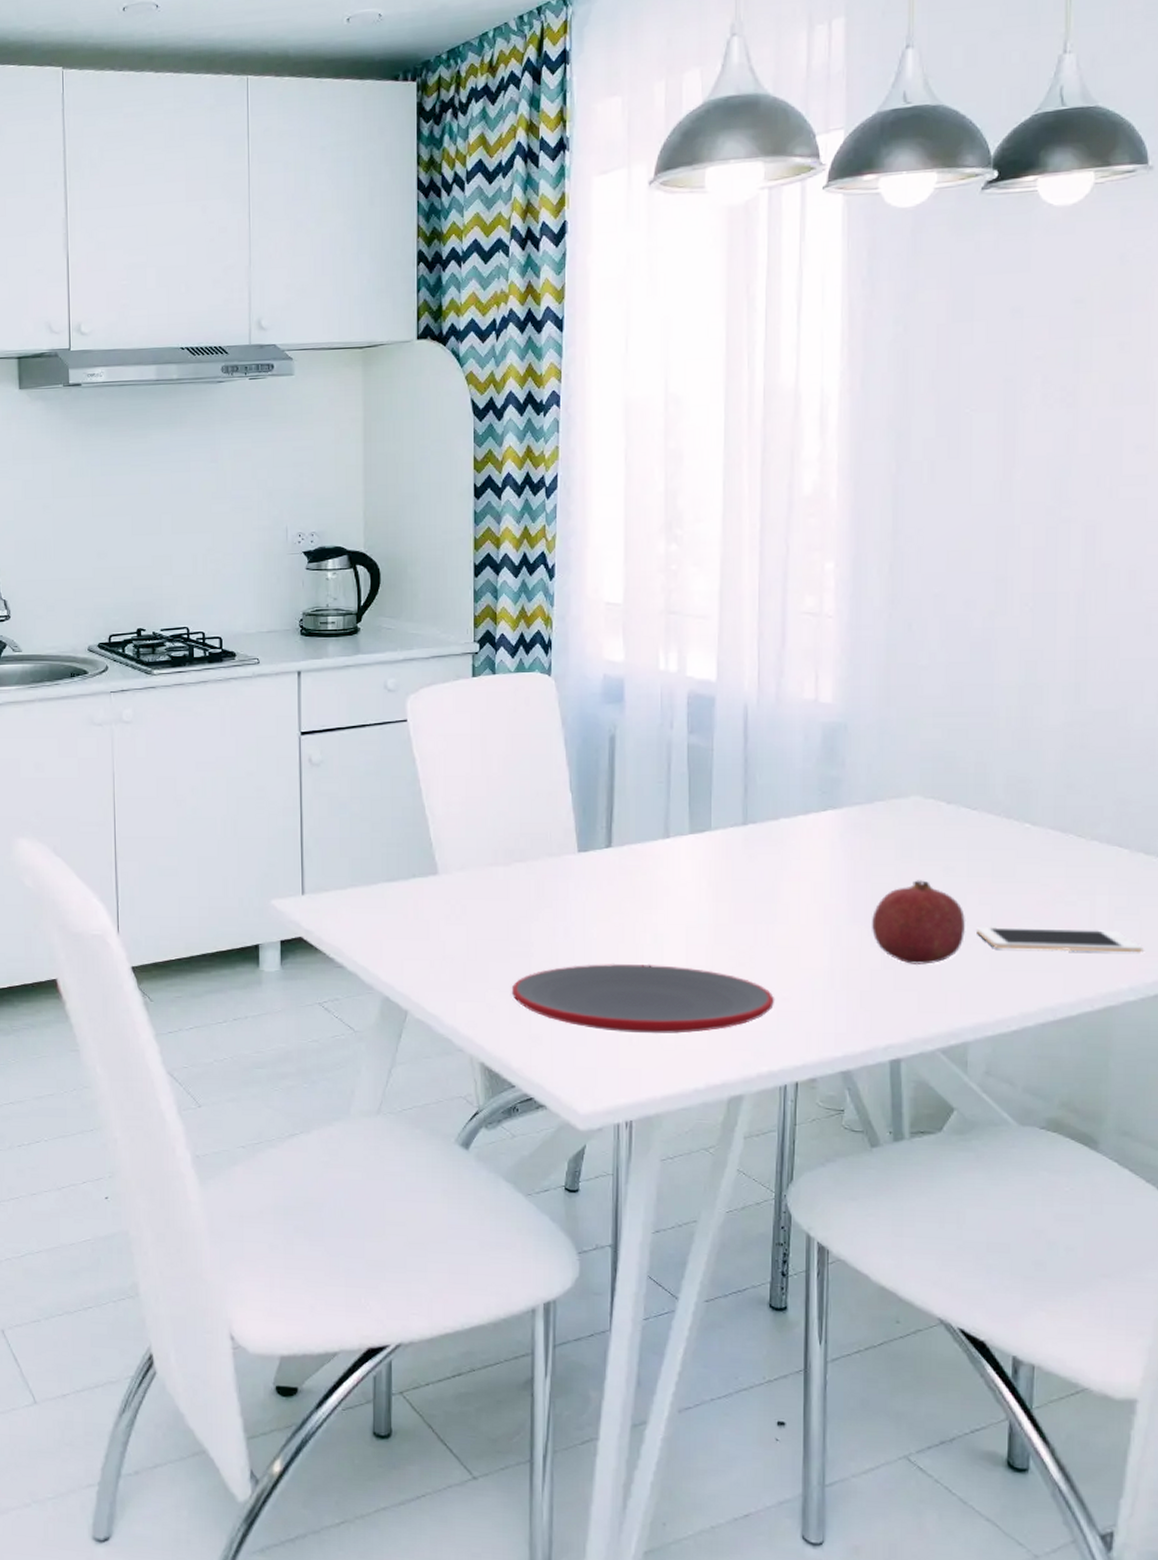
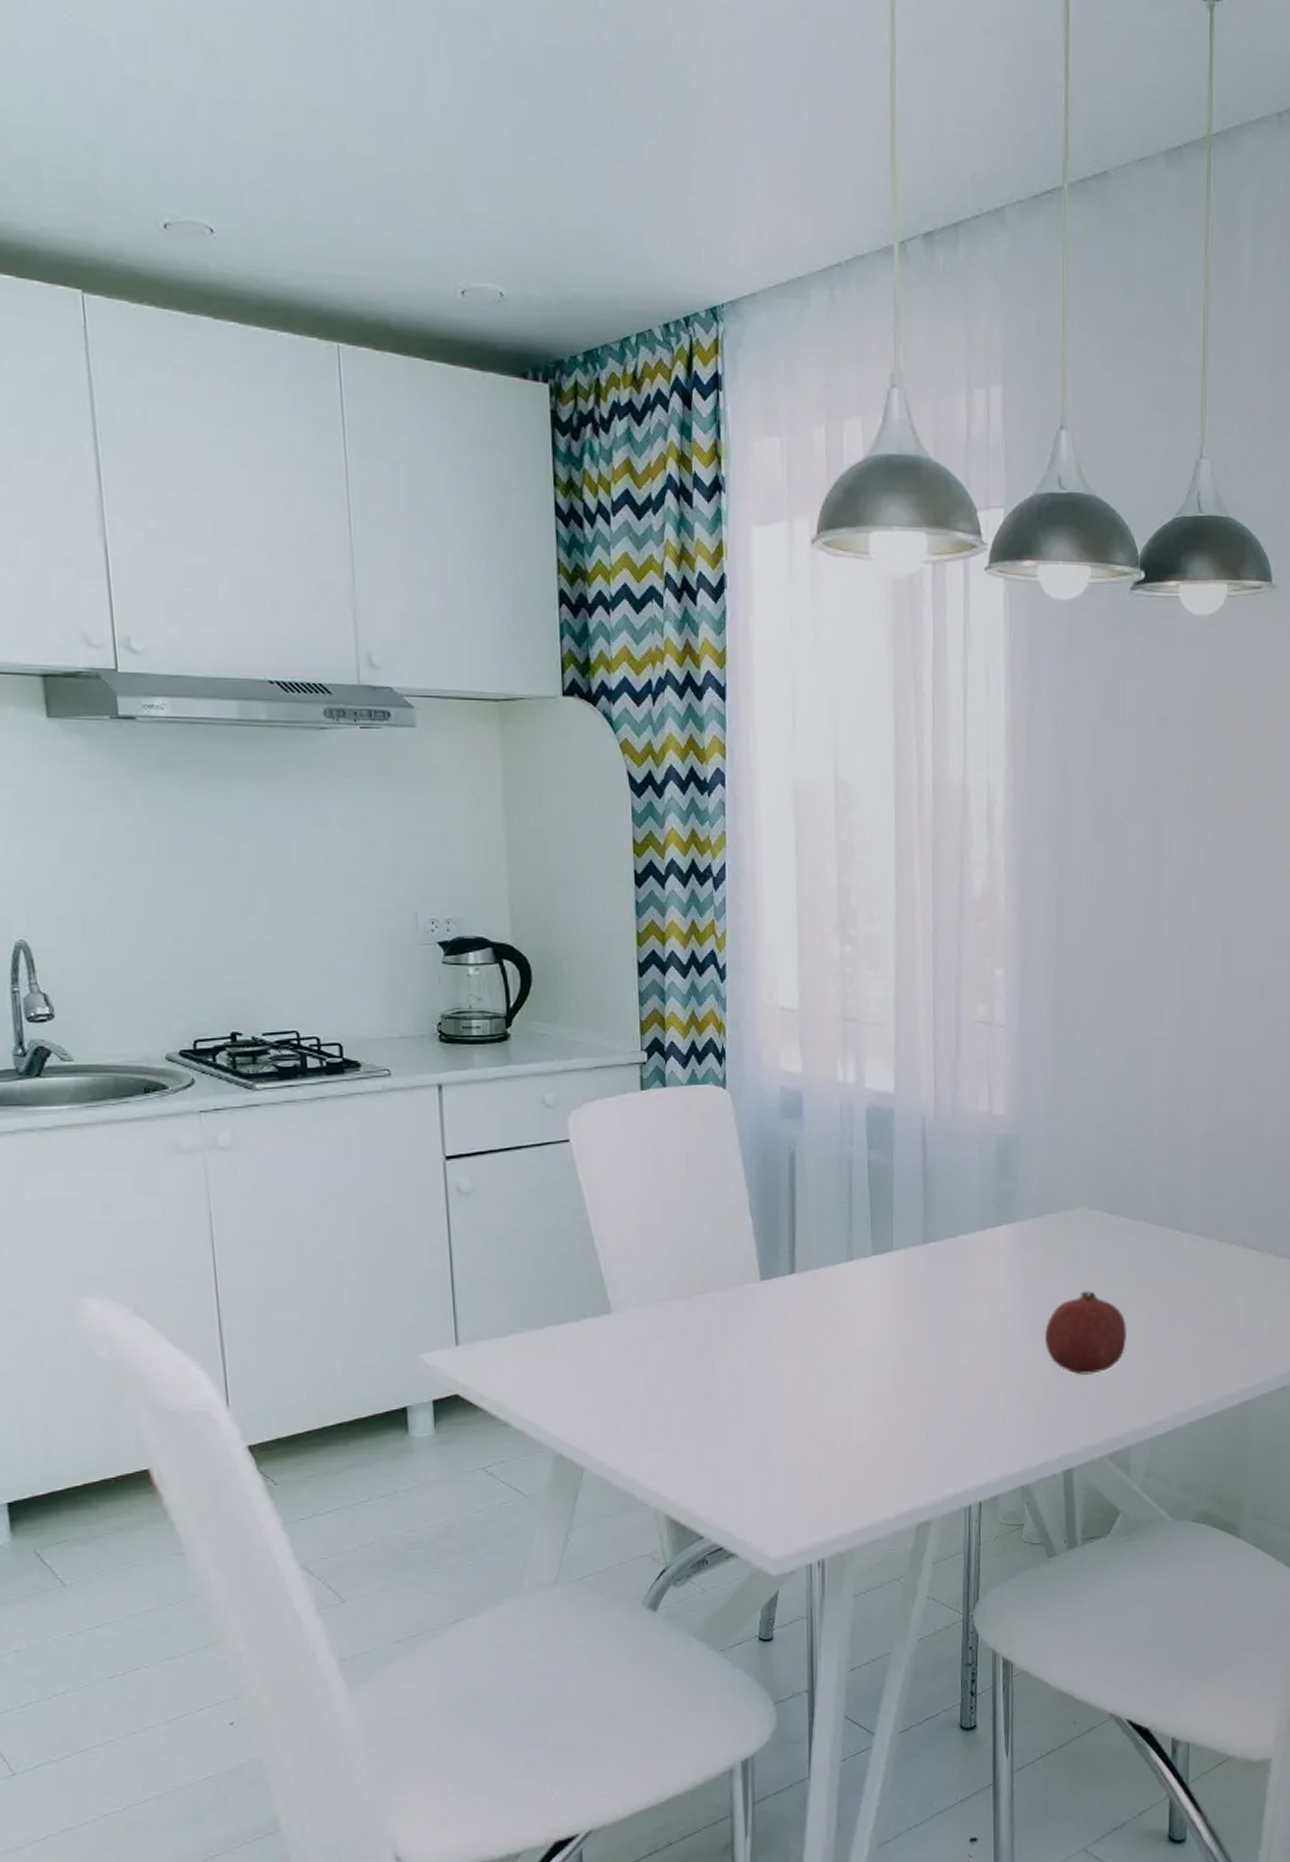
plate: present [511,963,775,1035] -> none [695,1394,959,1469]
cell phone: present [977,926,1144,953] -> none [1137,1328,1273,1353]

